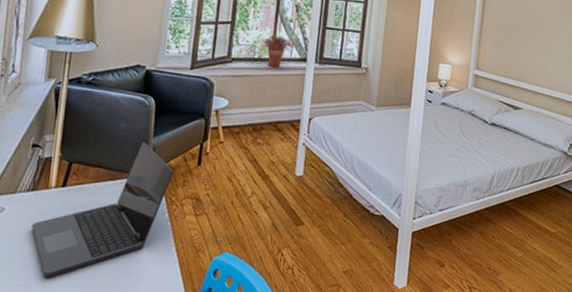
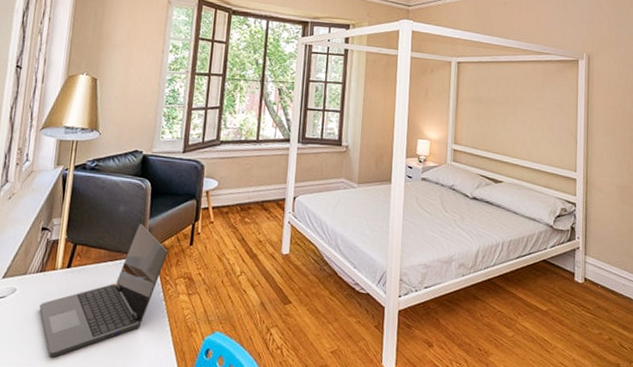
potted plant: present [258,34,294,68] -> none [244,117,278,149]

